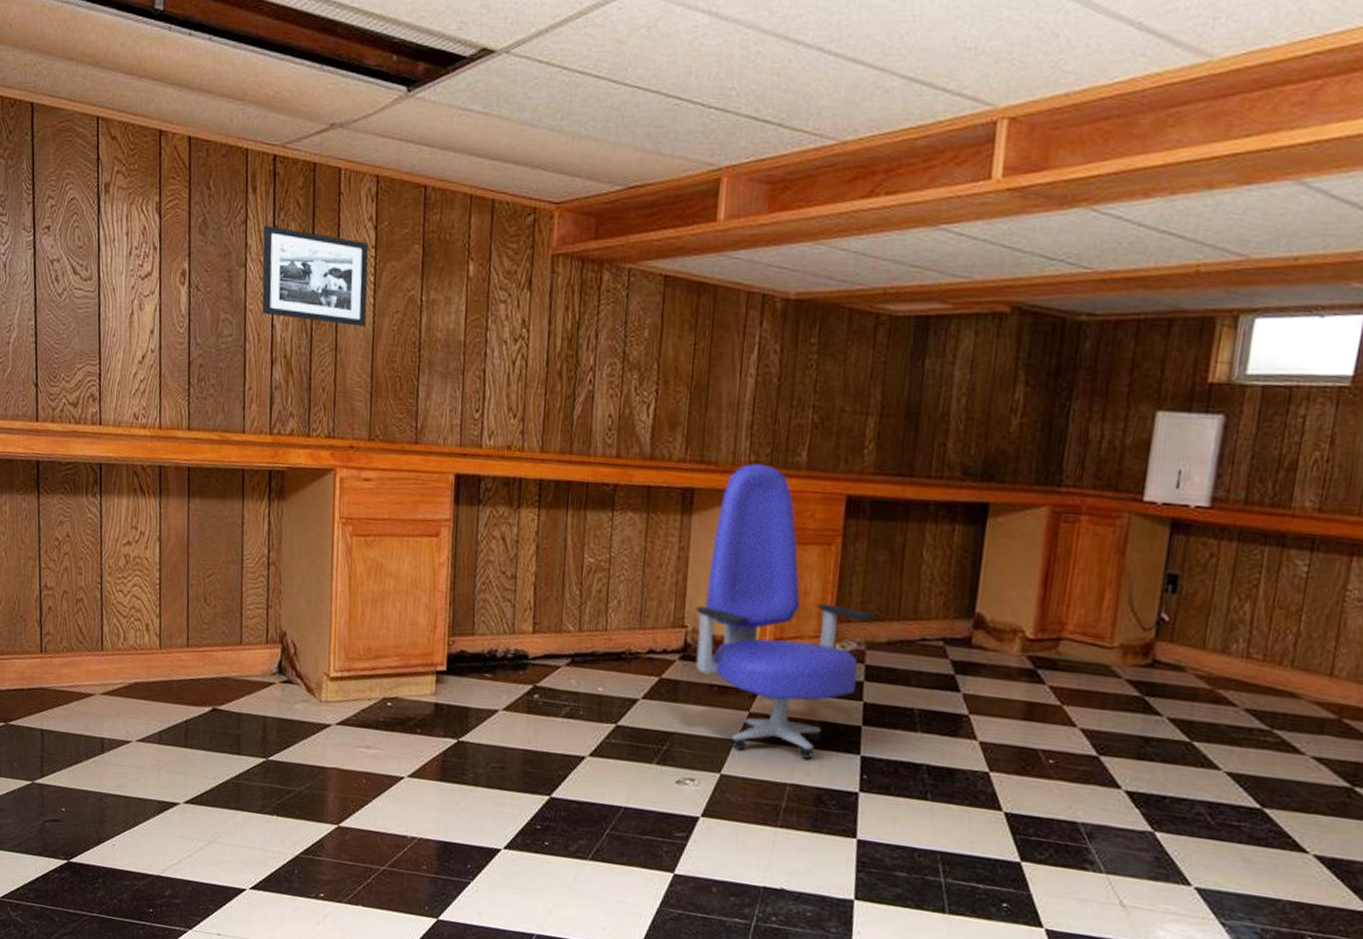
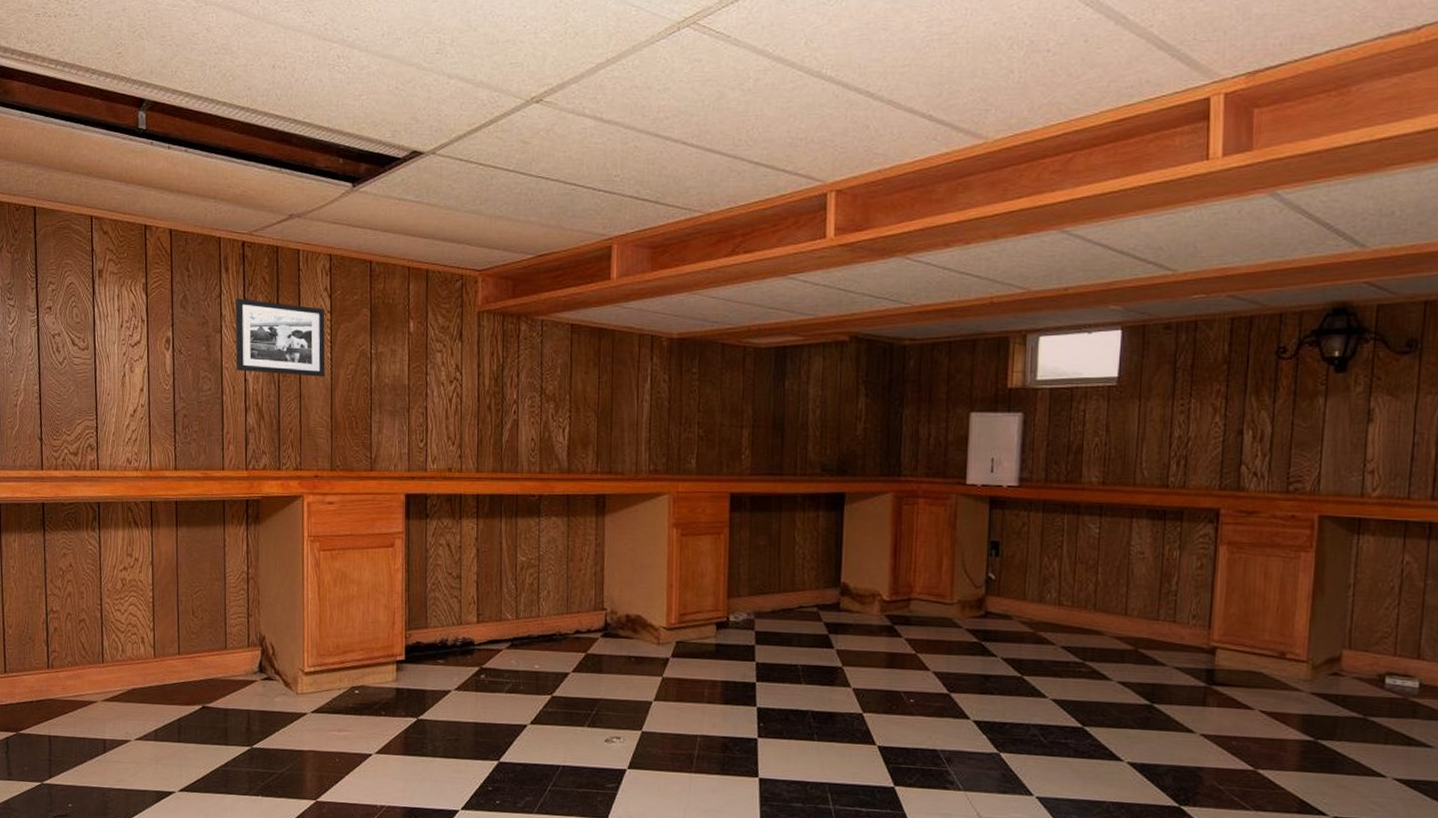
office chair: present [695,463,876,759] -> none [613,471,761,713]

